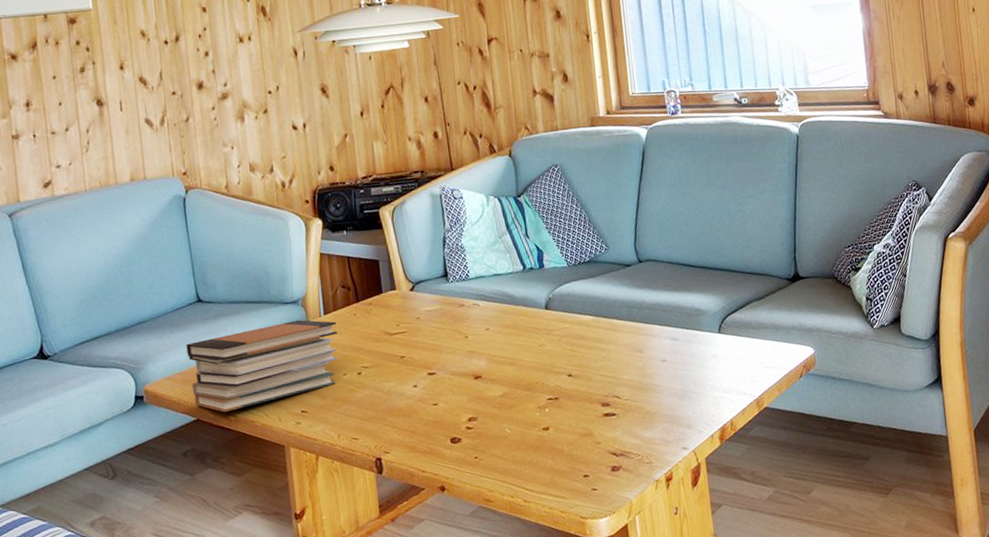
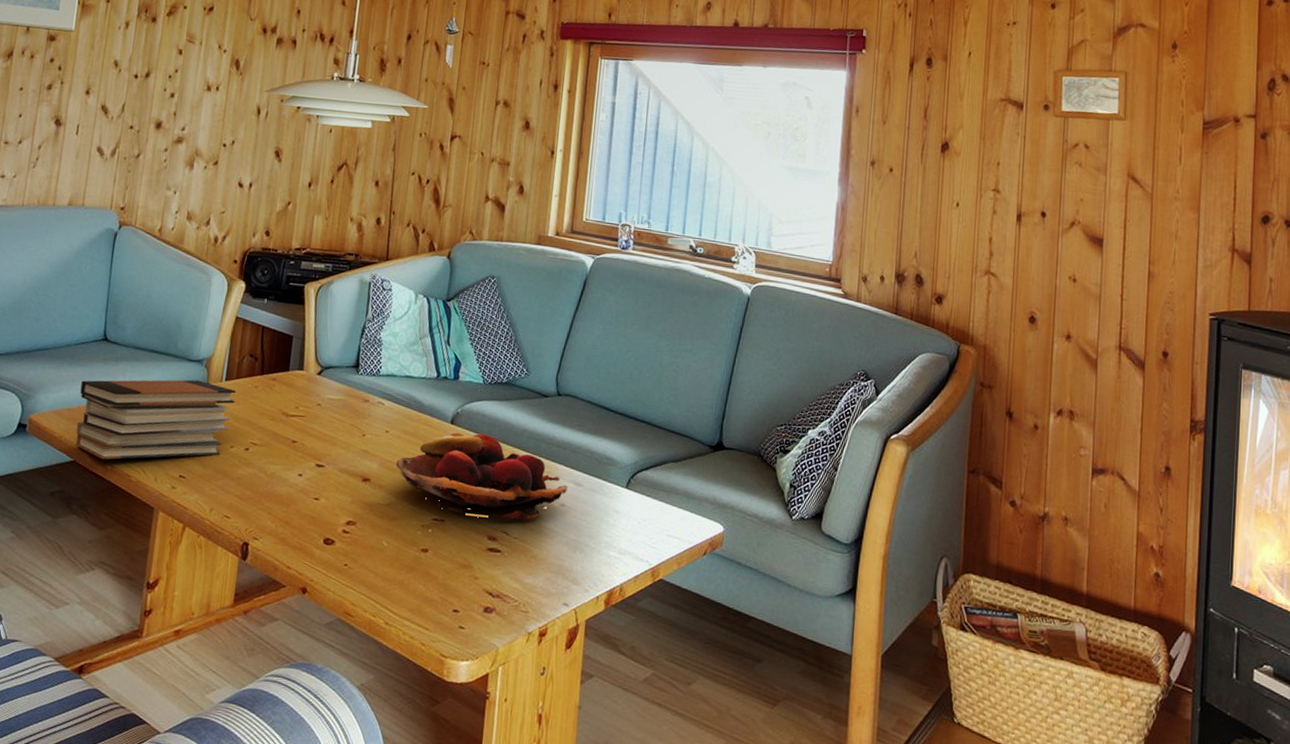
fruit basket: none [502,312,665,389] -> present [396,432,568,520]

